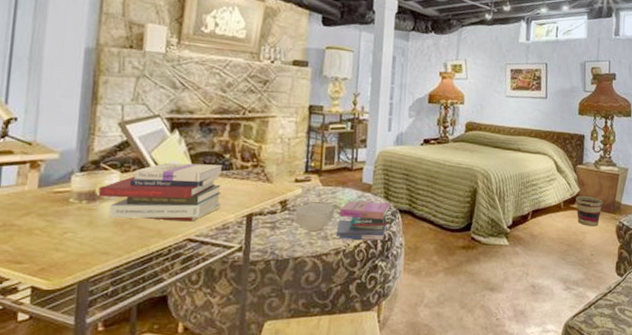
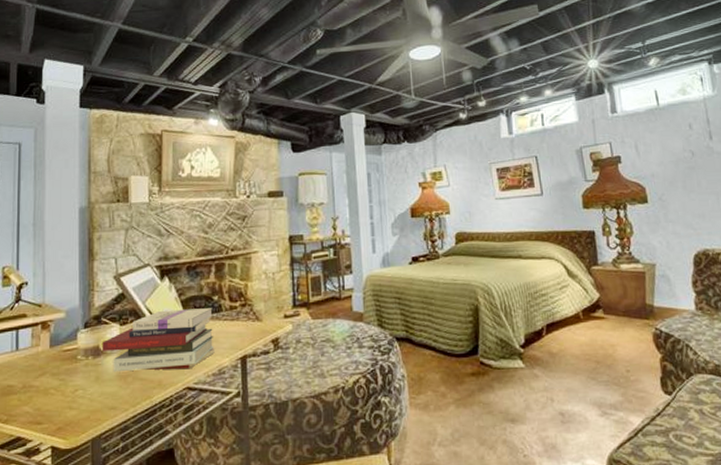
bowl: present [295,202,335,232] -> none [288,337,329,370]
books: present [337,200,389,240] -> none [333,331,385,375]
basket: present [576,195,603,227] -> none [596,301,631,337]

